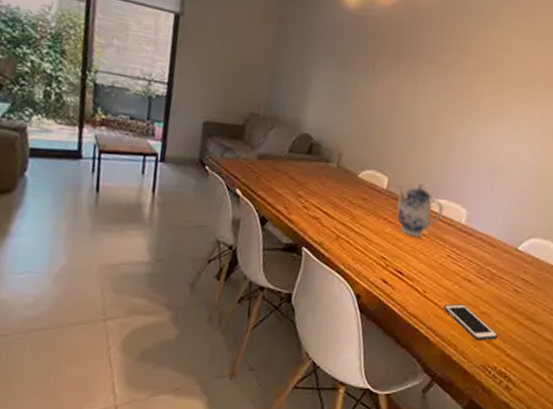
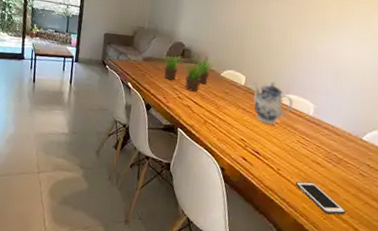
plant: none [281,148,350,199] -> present [161,53,214,92]

